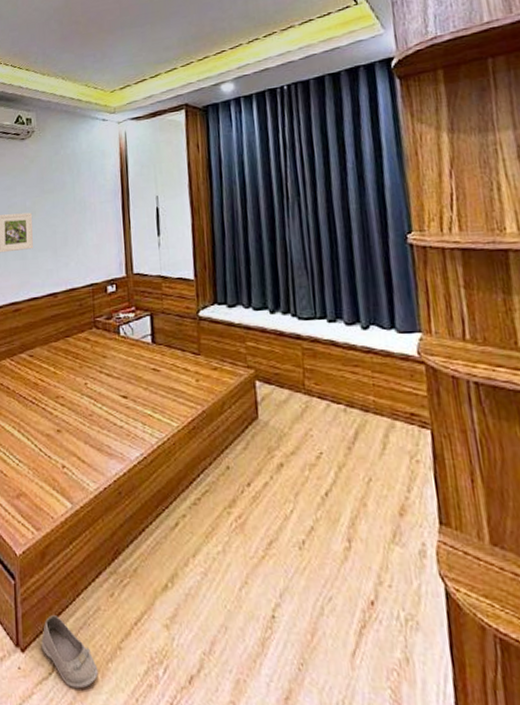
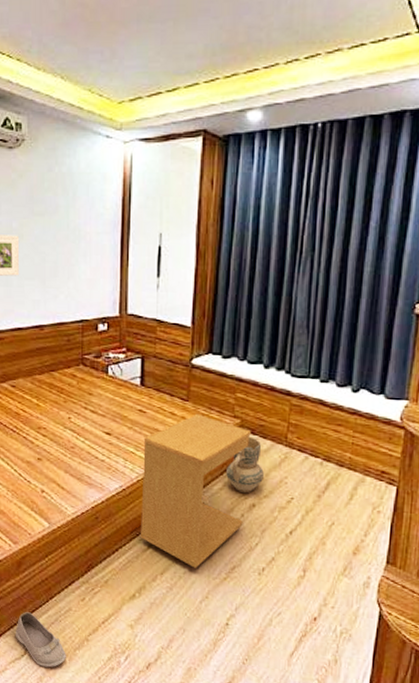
side table: none [160,367,274,546] -> present [140,413,251,568]
ceramic jug: none [247,387,287,452] -> present [226,436,264,494]

